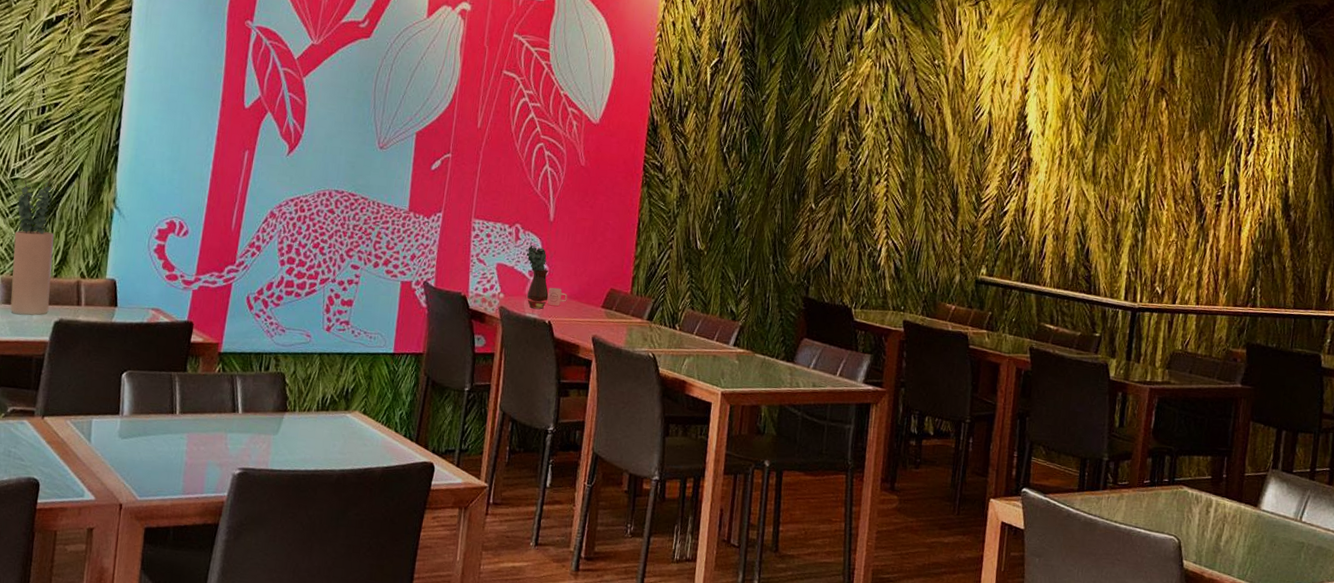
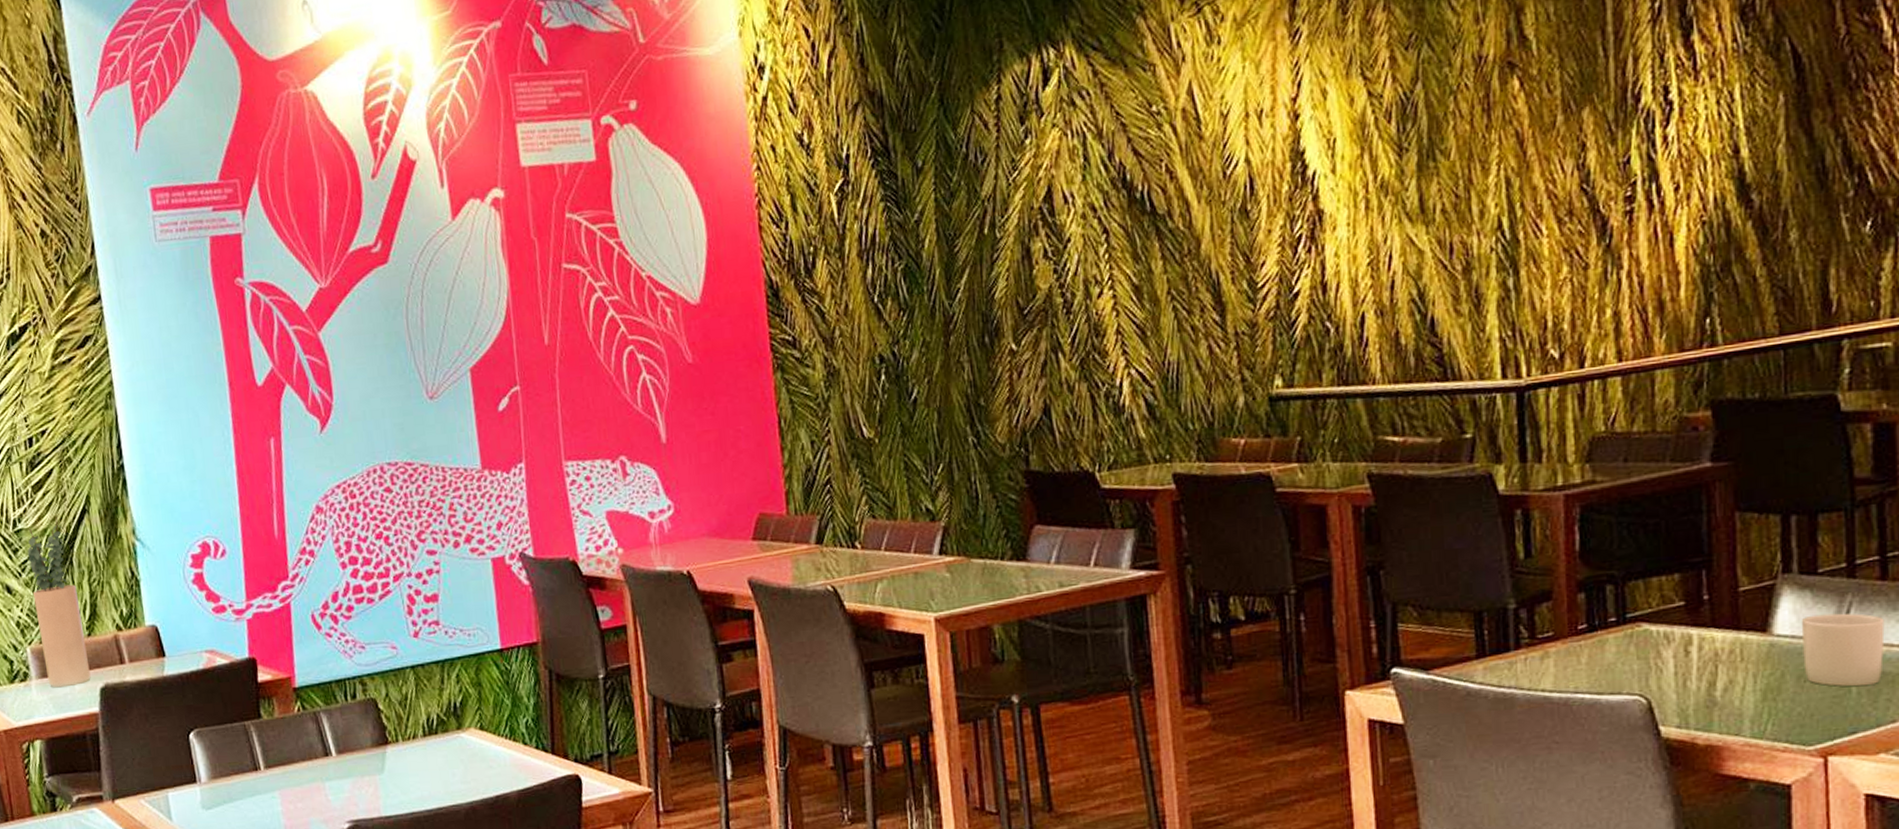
vase: present [526,243,549,309] -> none [640,477,681,559]
mug: present [547,287,568,307] -> none [678,526,705,551]
mug: none [1275,500,1327,555] -> present [1801,613,1885,687]

